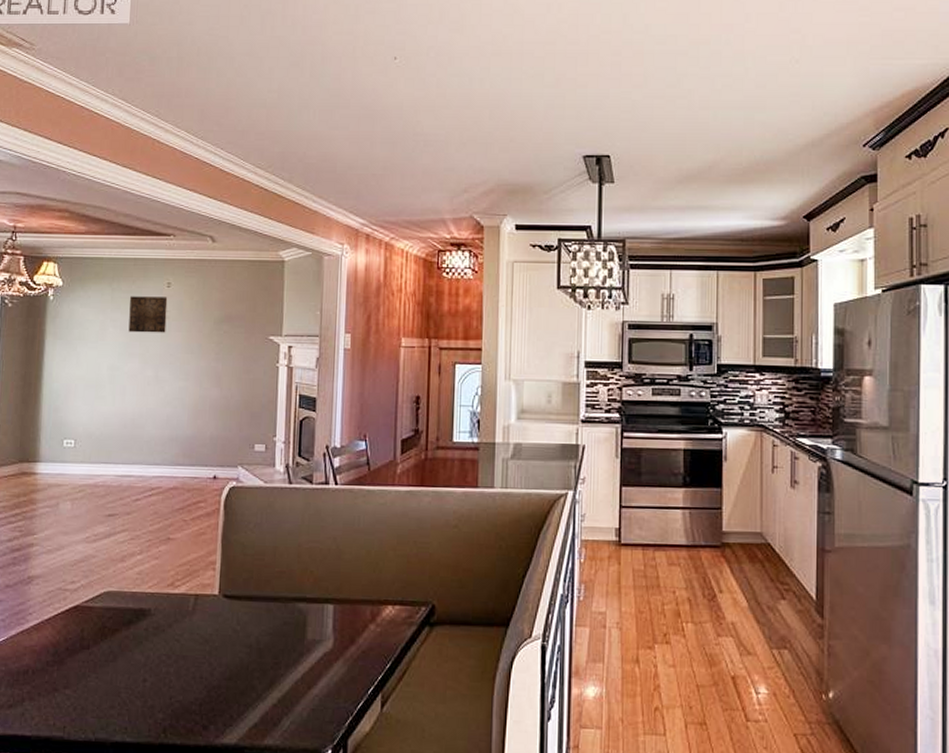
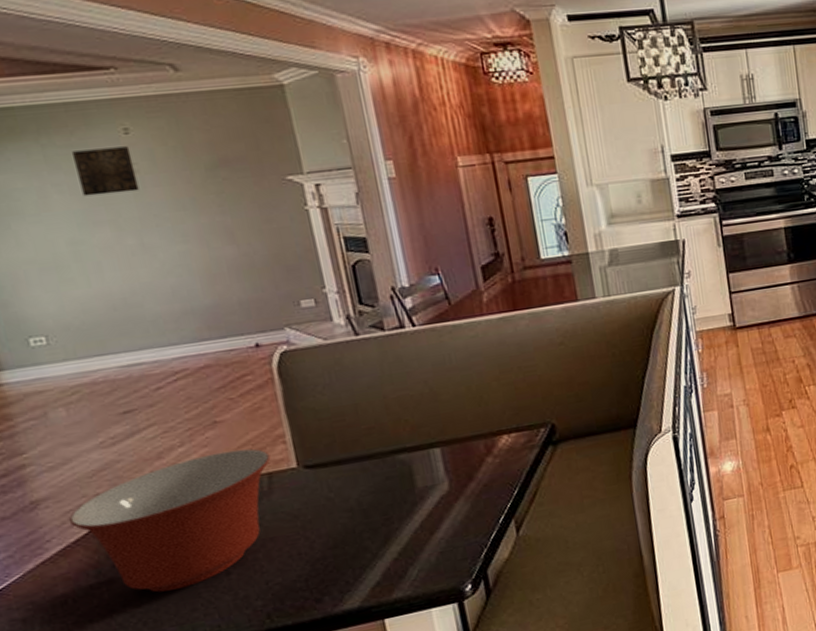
mixing bowl: none [48,566,201,684] -> present [68,448,271,593]

